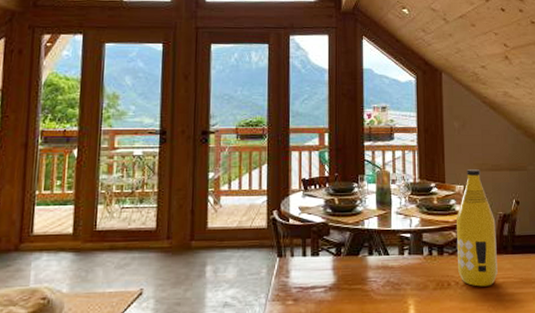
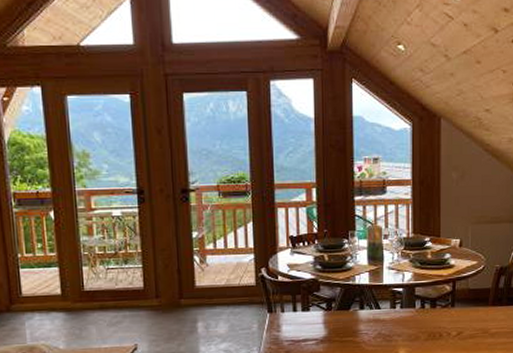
bottle: present [456,169,498,287] -> none [450,222,492,337]

